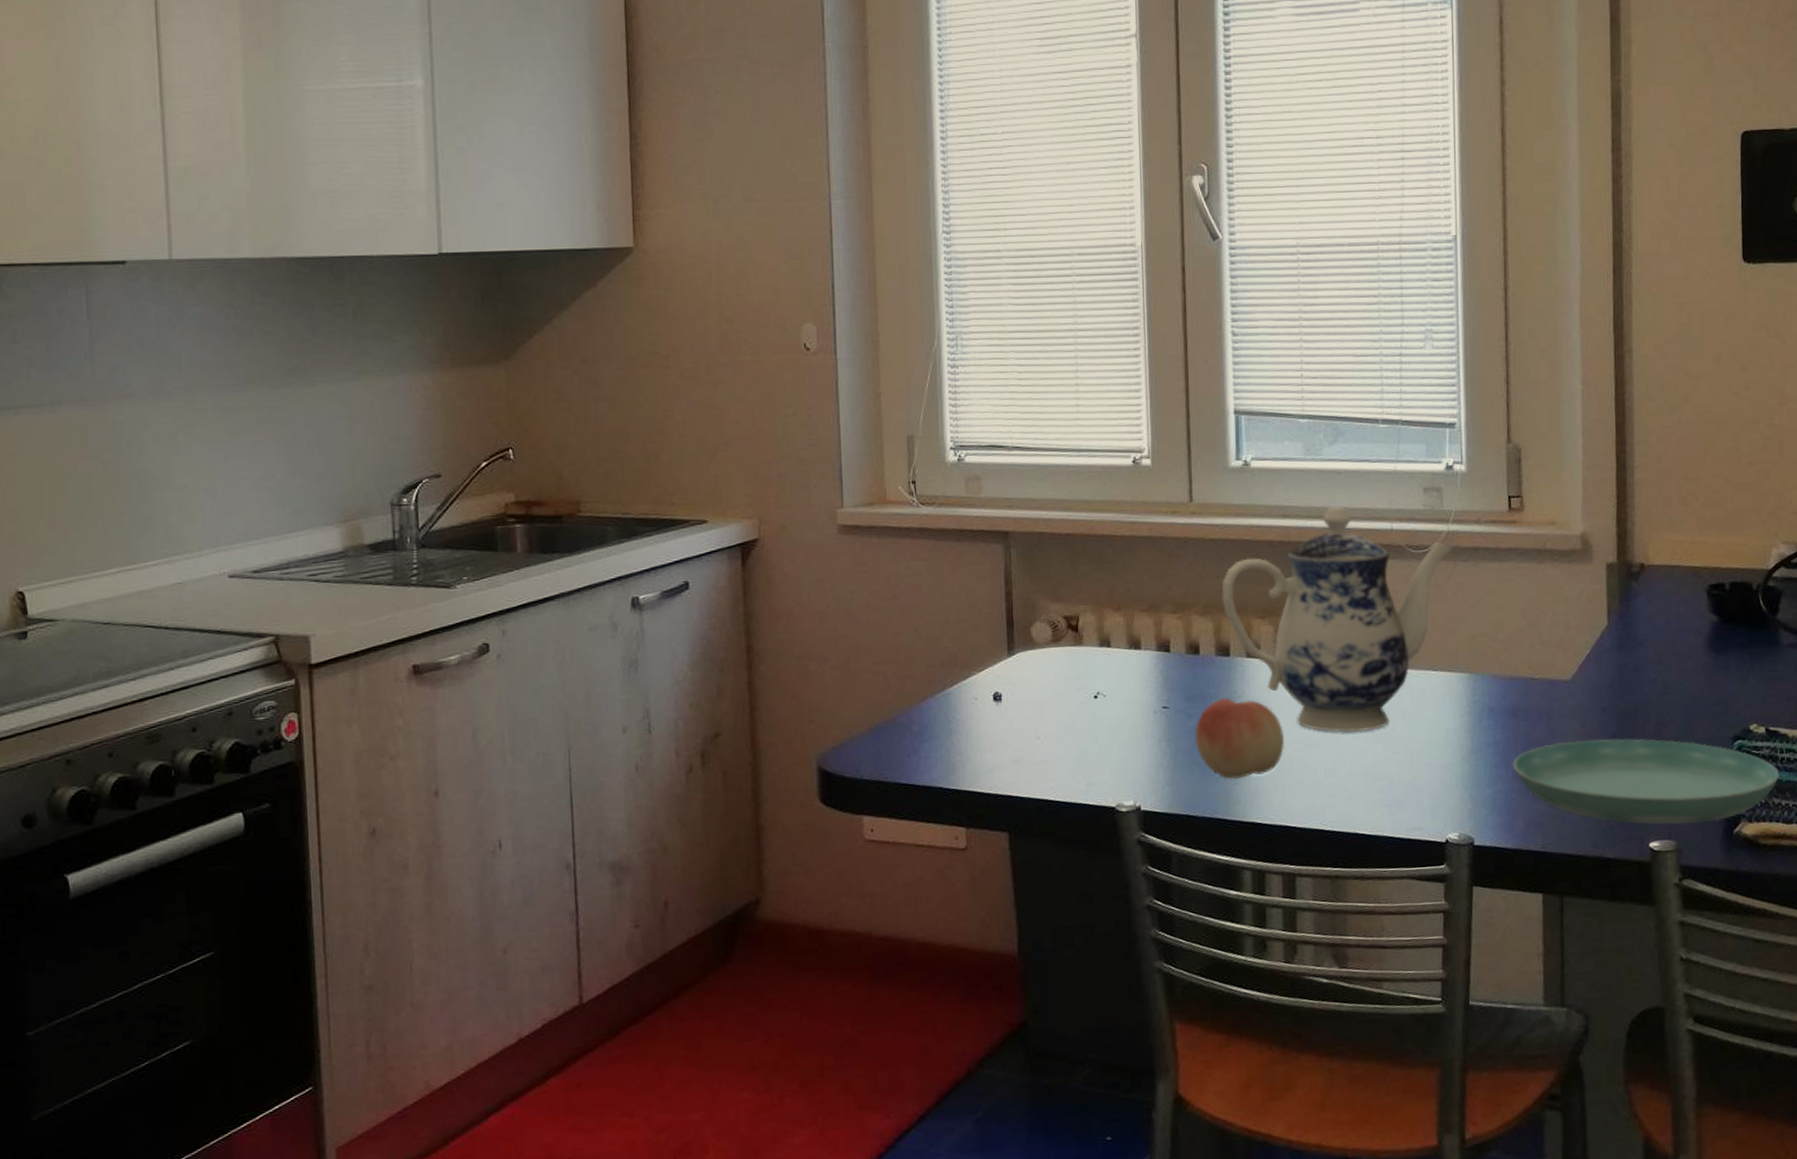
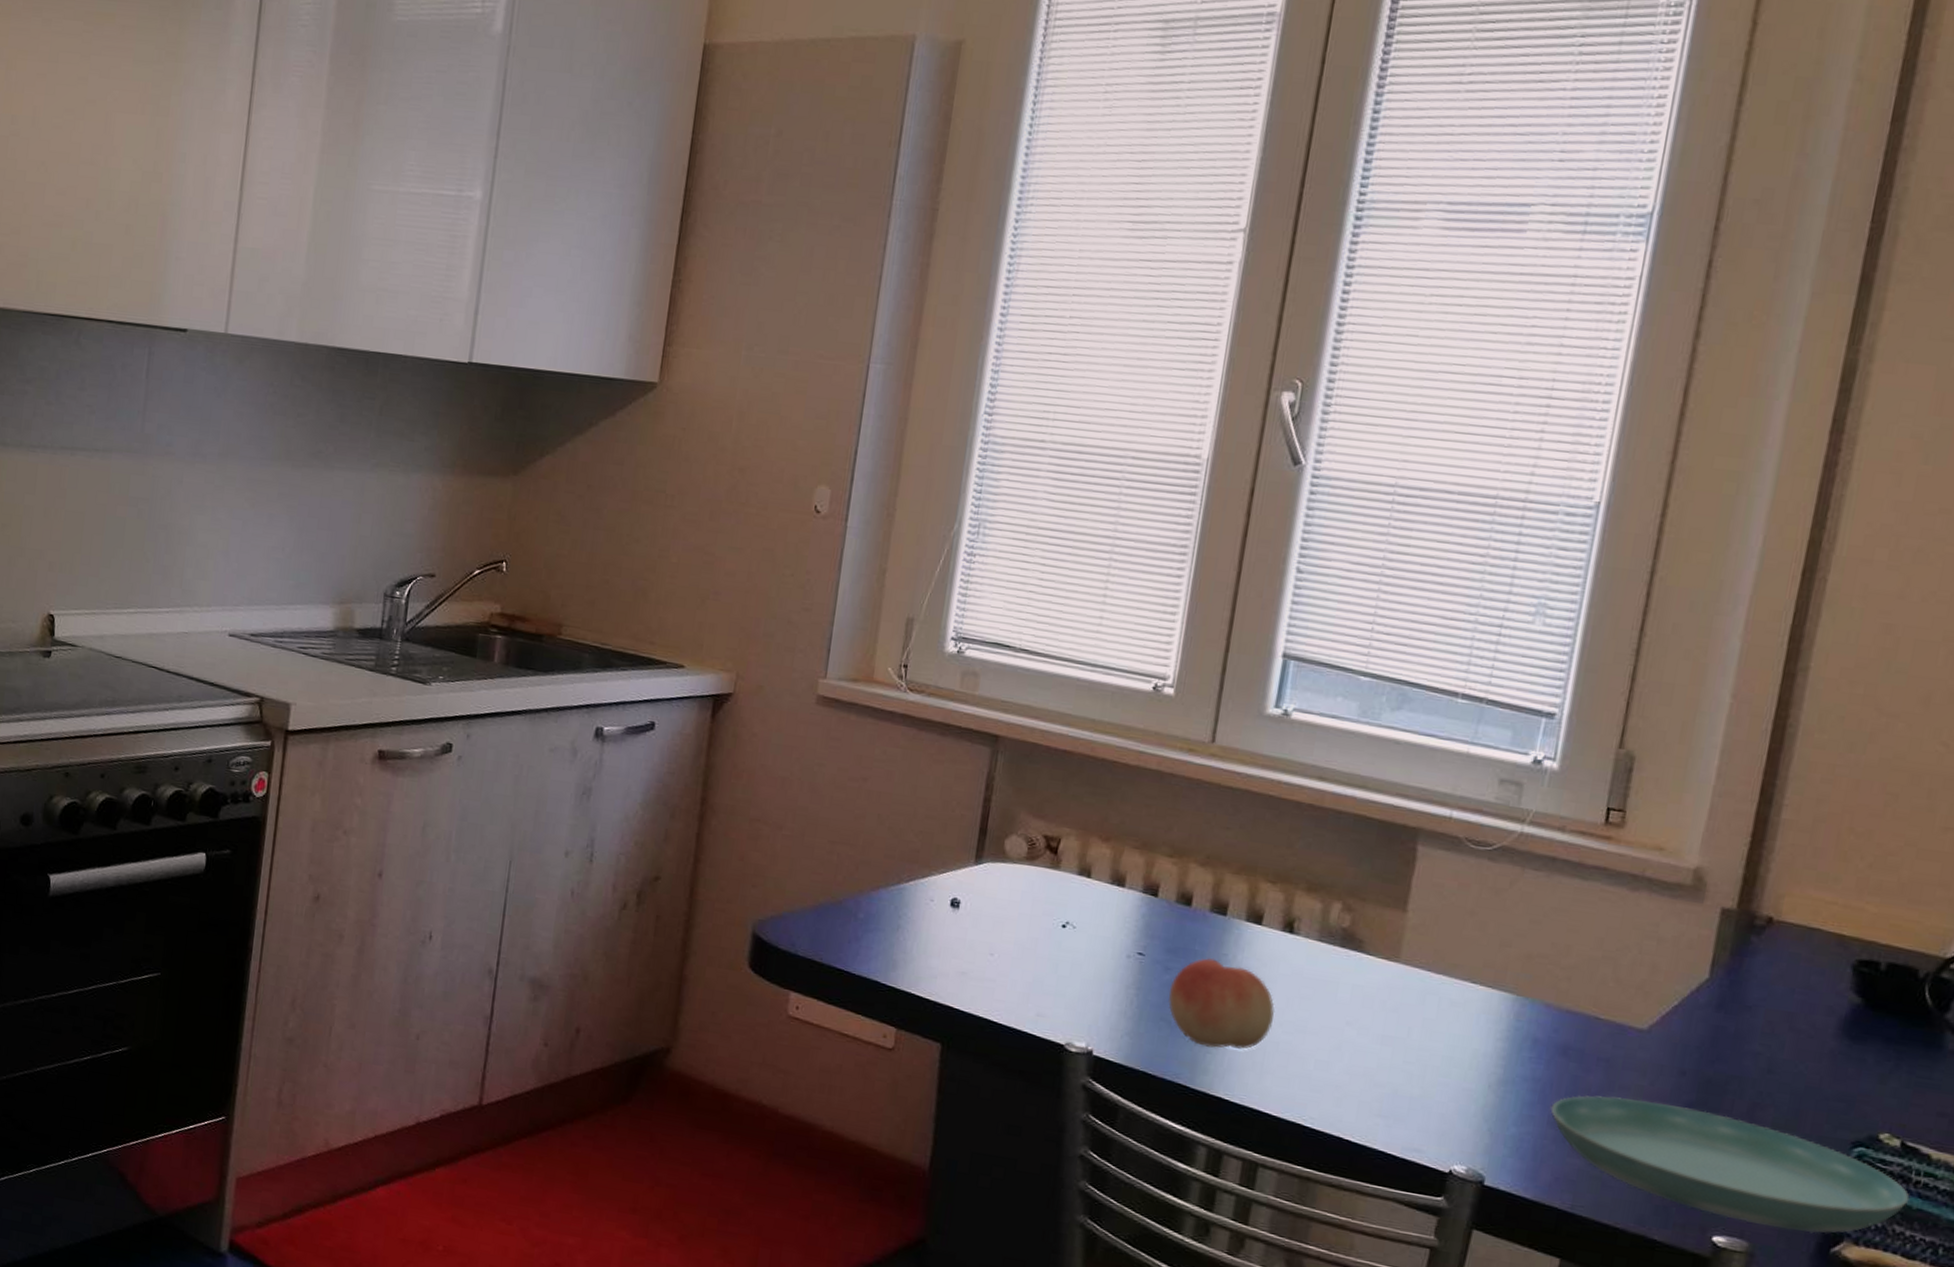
teapot: present [1221,505,1454,733] -> none [1228,778,1525,1032]

